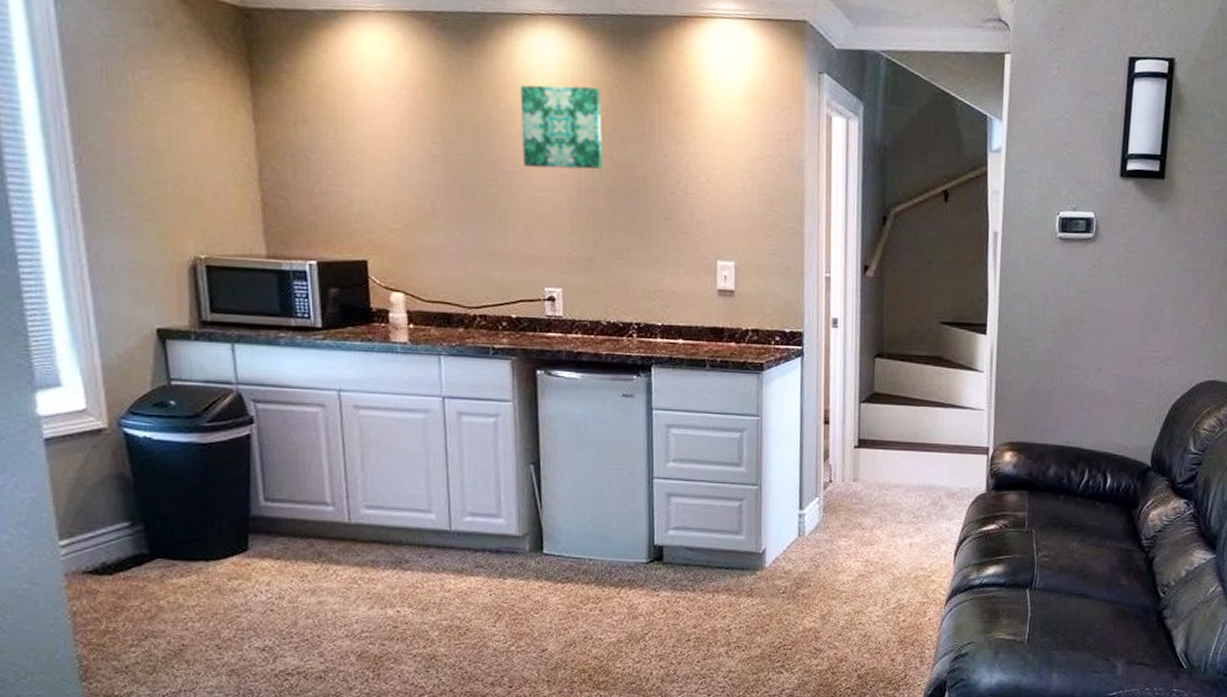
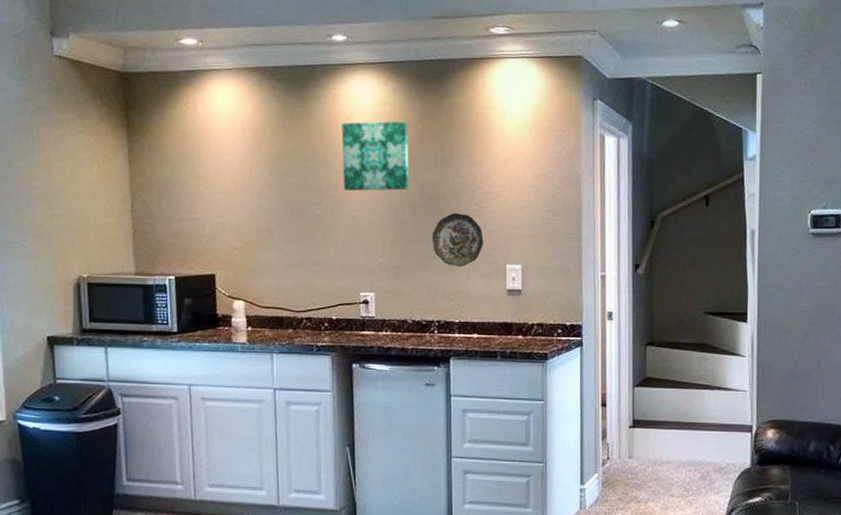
decorative plate: none [629,198,691,262] -> present [431,213,484,268]

